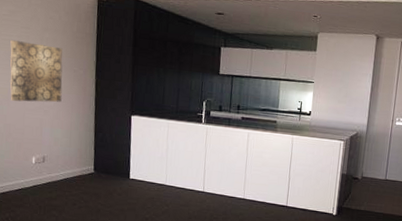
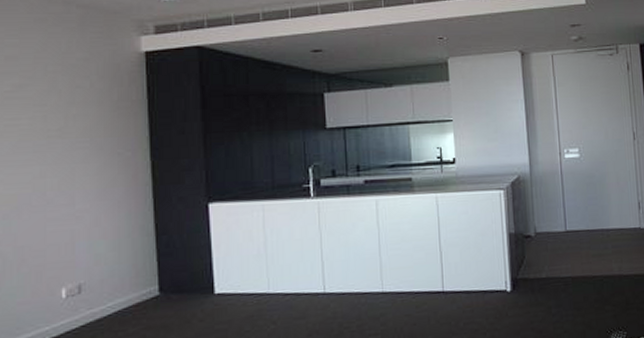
wall art: present [10,40,63,102] -> none [18,124,102,211]

